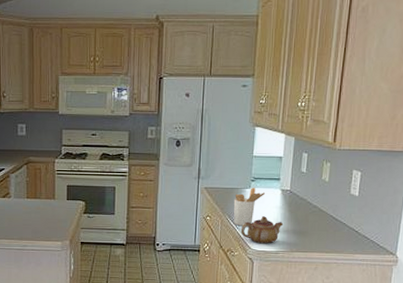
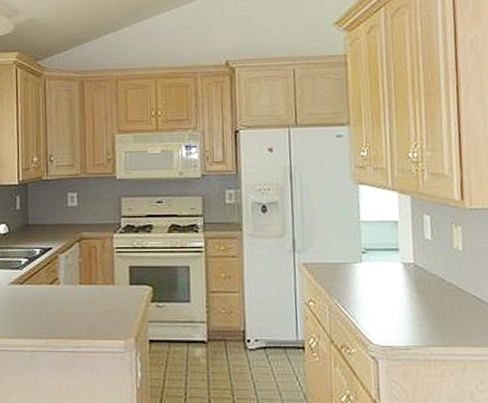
utensil holder: present [233,187,264,226] -> none [342,261,381,313]
teapot: present [240,216,284,244] -> none [355,299,412,336]

